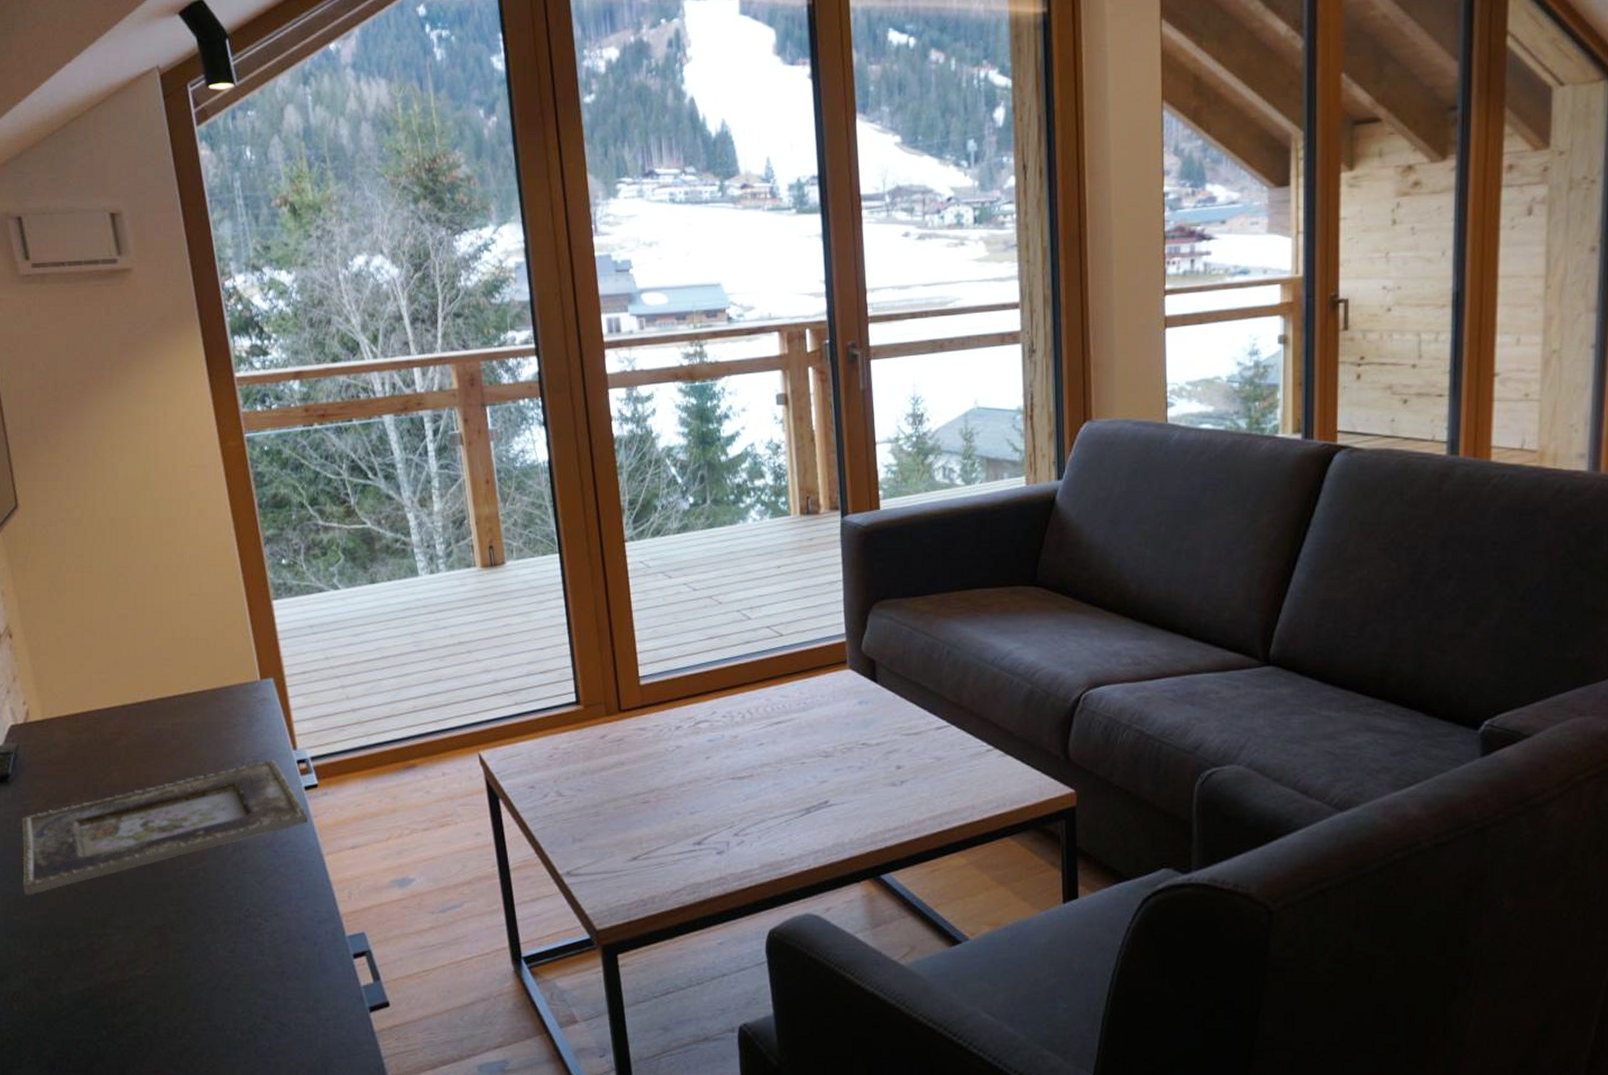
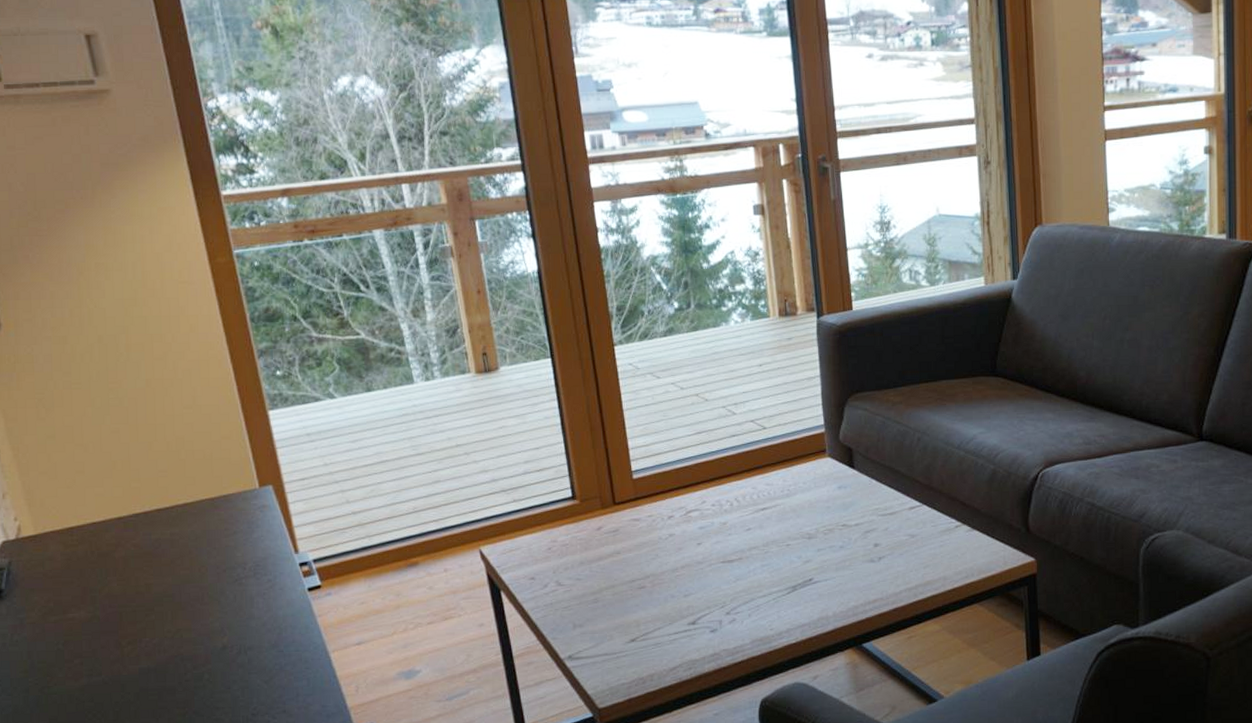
picture frame: present [21,758,307,895] -> none [17,562,312,707]

